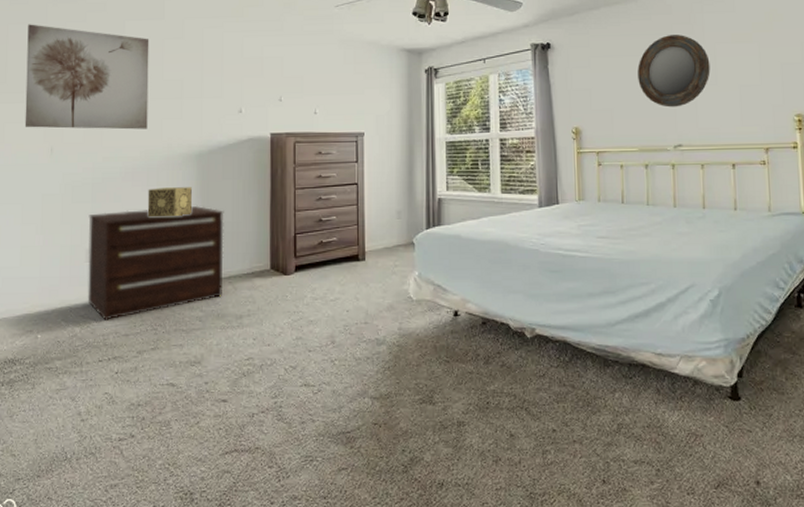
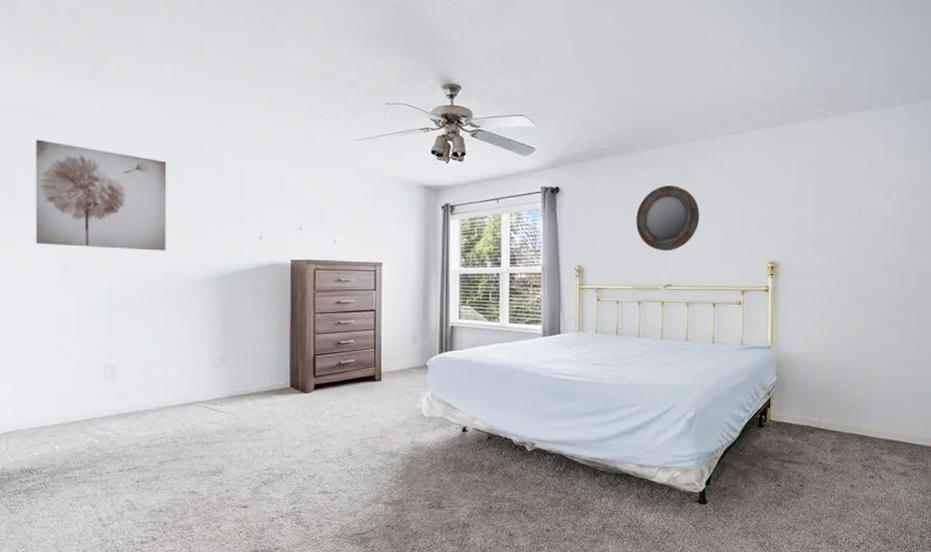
dresser: present [87,205,224,320] -> none [106,326,245,433]
decorative box: present [147,187,192,218] -> none [167,308,212,337]

